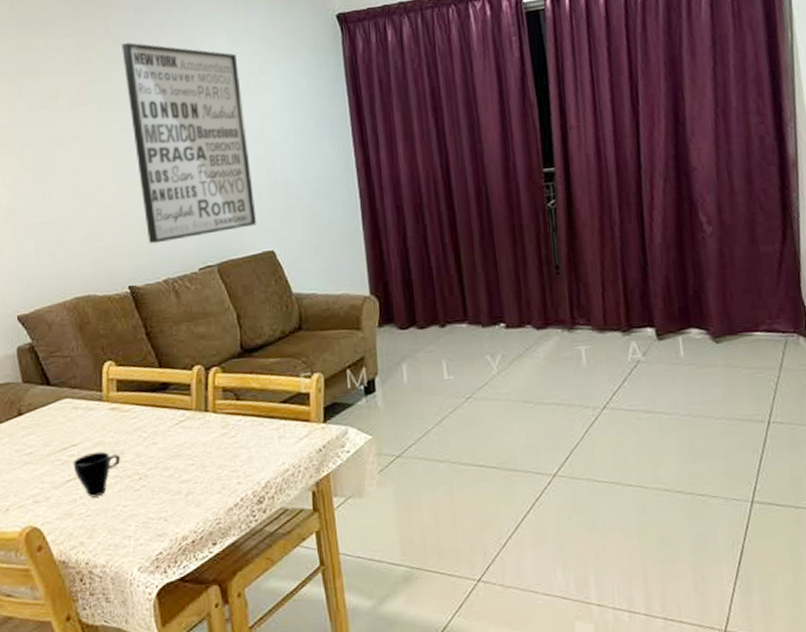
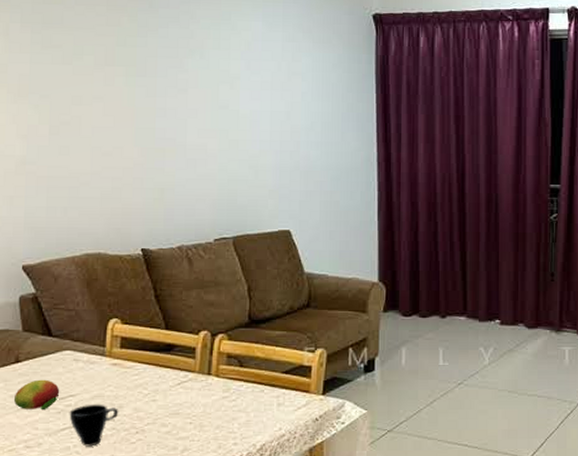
fruit: none [19,430,63,464] -> present [13,379,60,409]
wall art: present [122,42,257,244] -> none [154,11,276,211]

